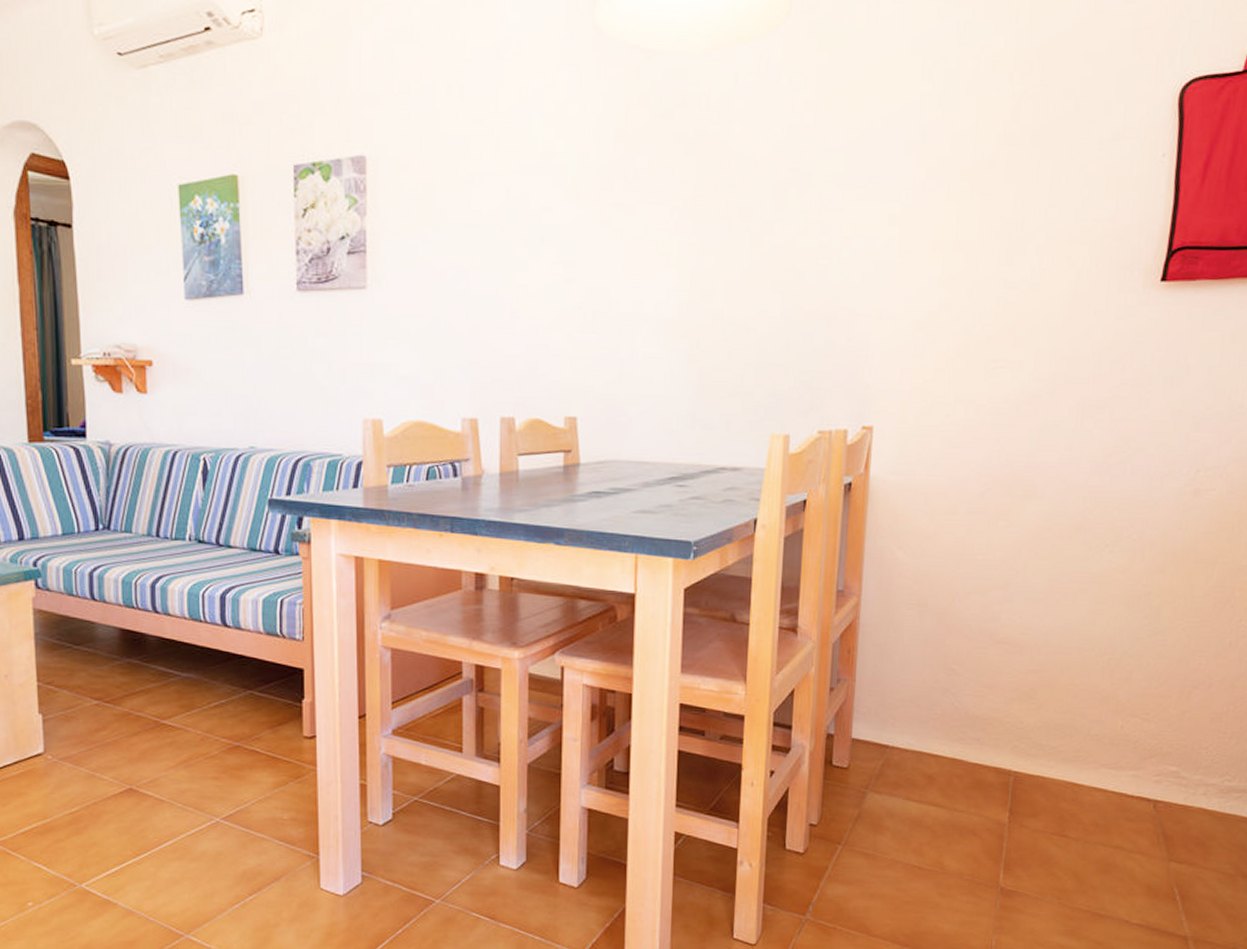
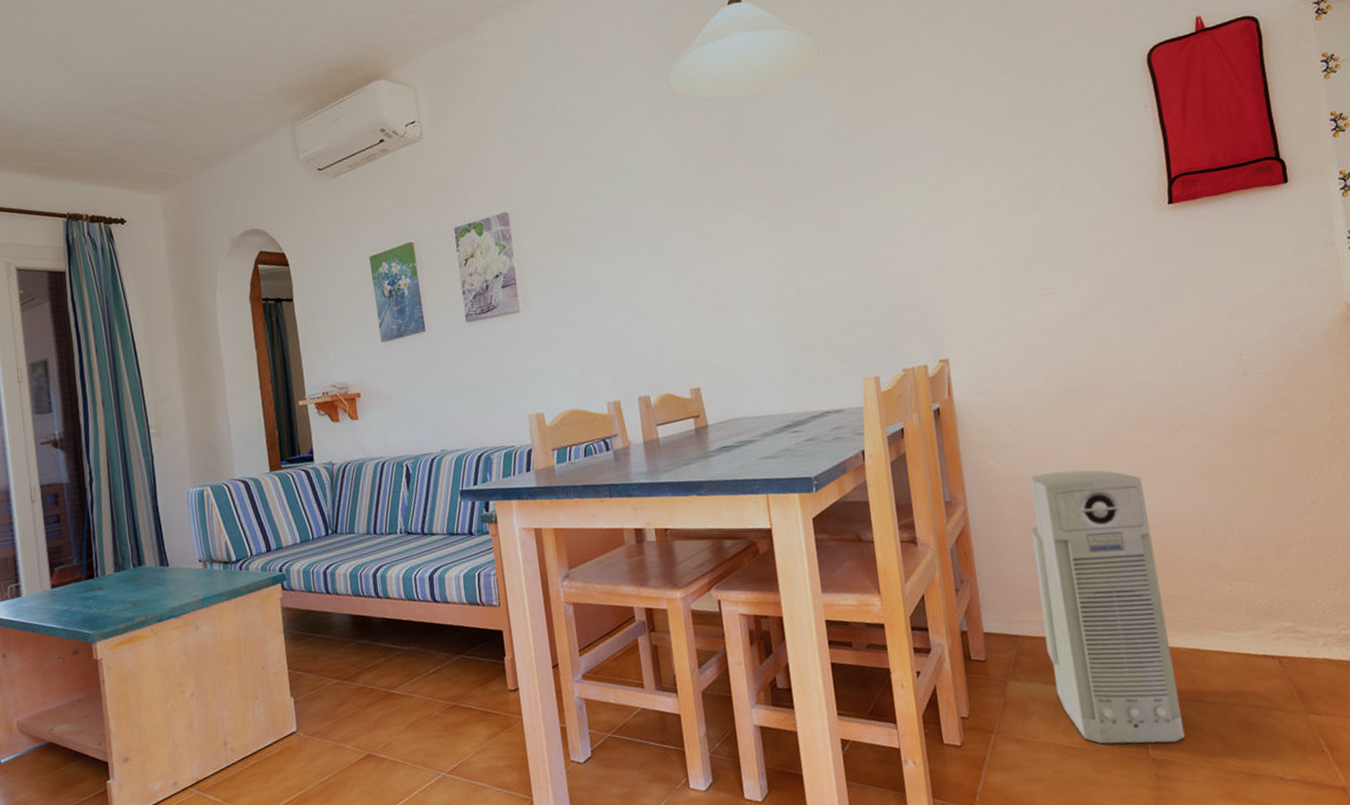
air purifier: none [915,574,1058,875] -> present [1030,470,1185,744]

